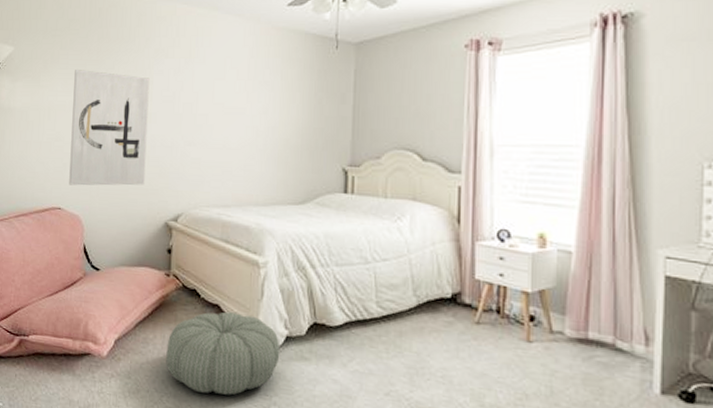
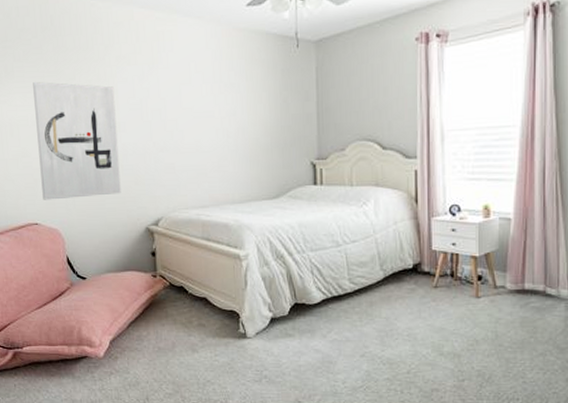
pouf: present [166,311,280,396] -> none [161,303,267,376]

